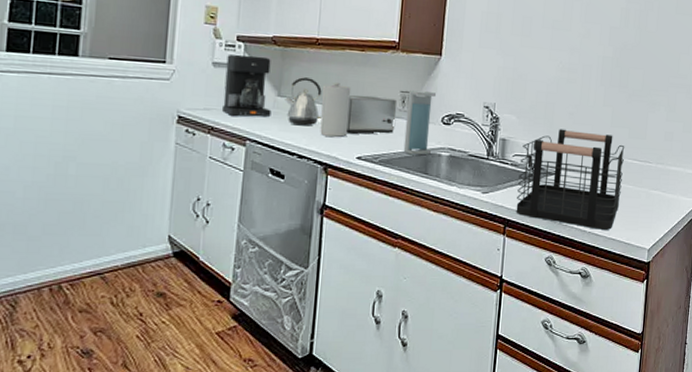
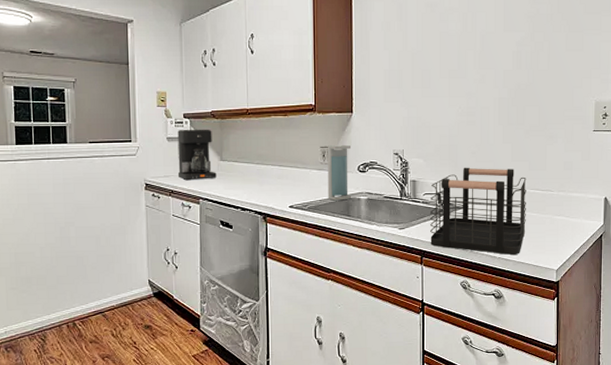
kettle: present [285,77,323,126] -> none [226,143,258,184]
paper towel holder: present [320,83,351,138] -> none [255,145,280,191]
toaster: present [346,94,398,135] -> none [278,153,319,188]

